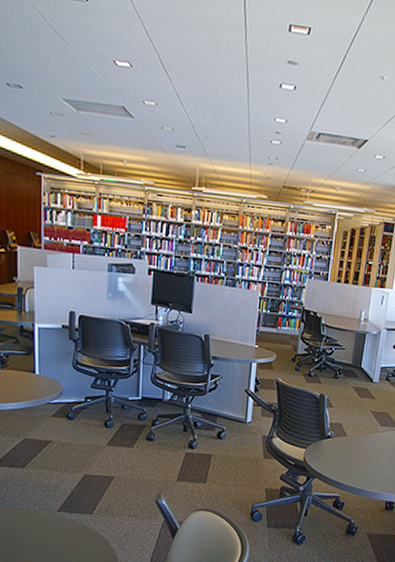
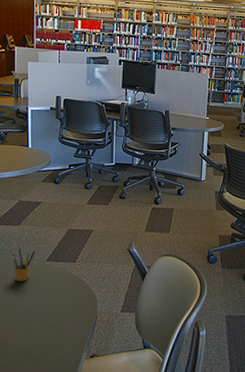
pencil box: none [13,493,45,534] -> present [10,247,36,281]

